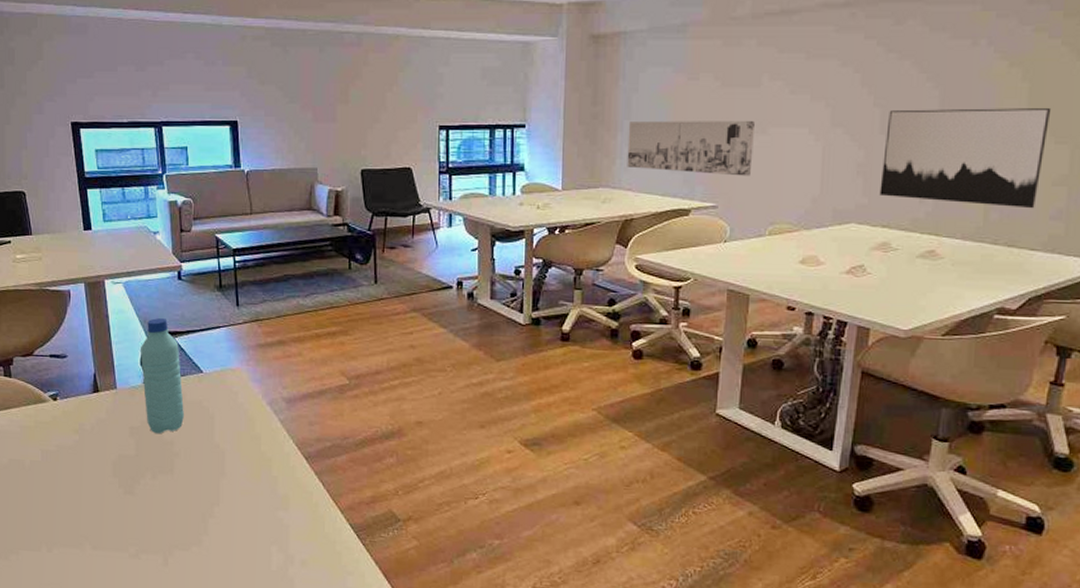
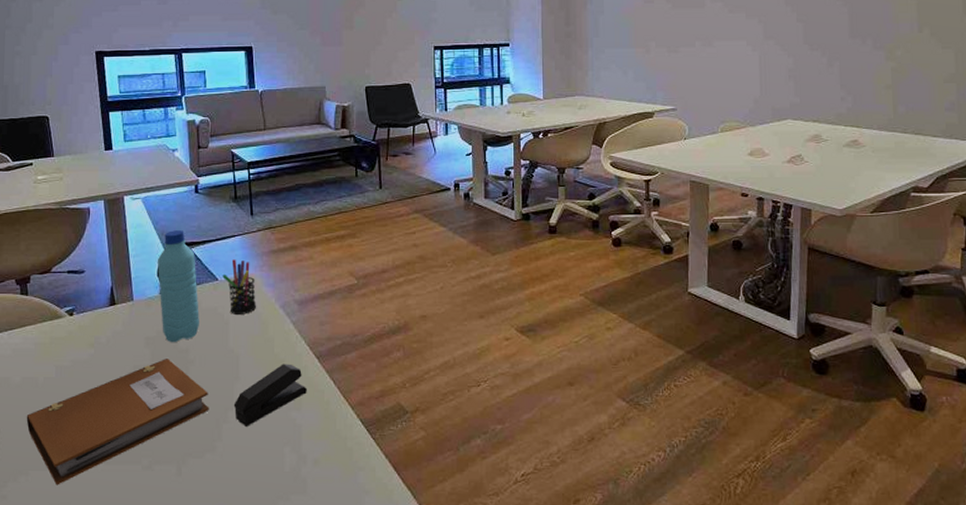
notebook: none [15,449,195,566] -> present [26,359,209,485]
pen holder: none [207,352,243,409] -> present [222,259,257,314]
stapler: none [219,462,295,523] -> present [233,364,307,426]
wall art: present [627,120,754,176] -> none [597,36,703,83]
wall art: present [879,108,1052,209] -> none [808,20,936,103]

